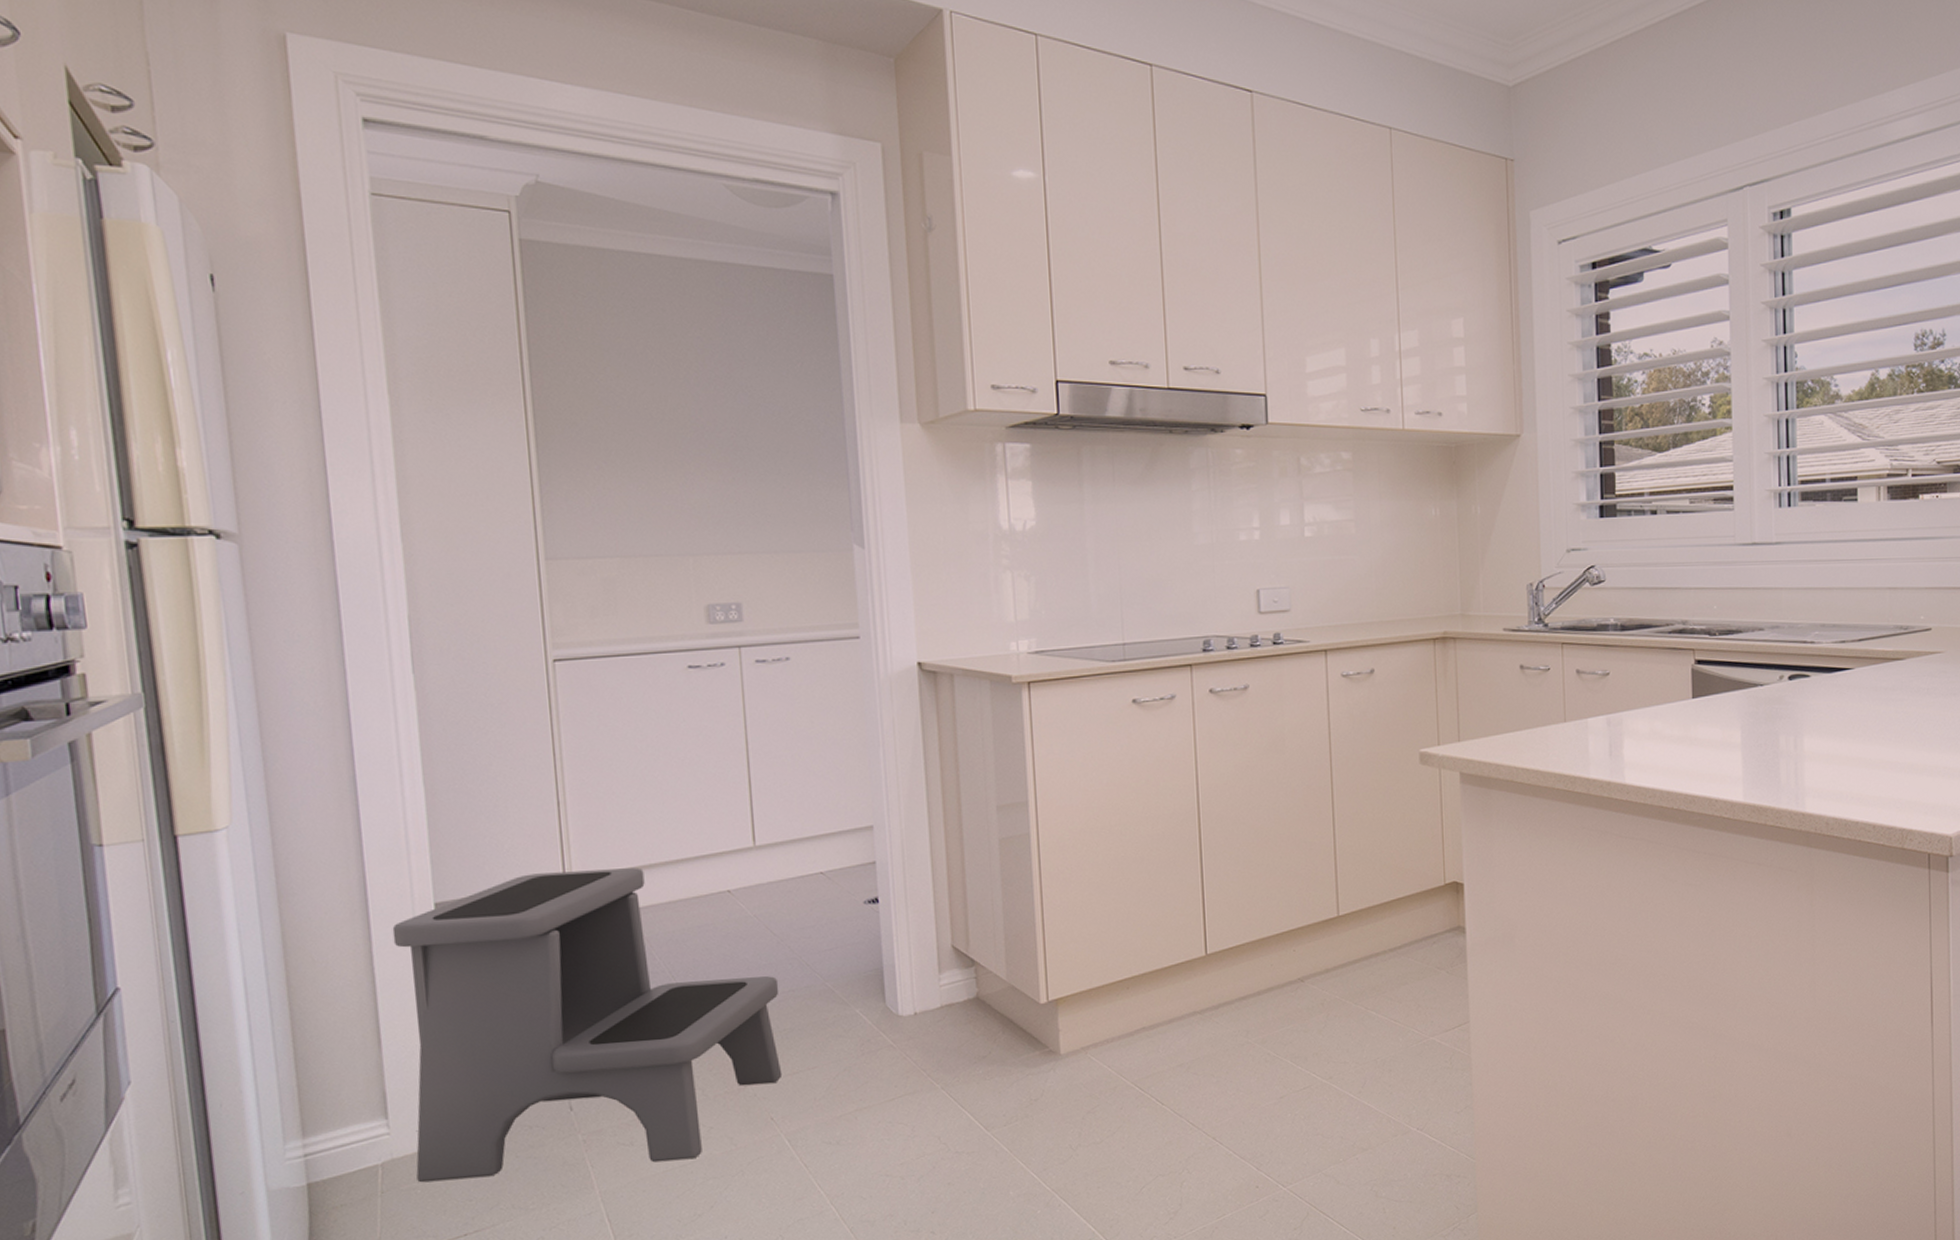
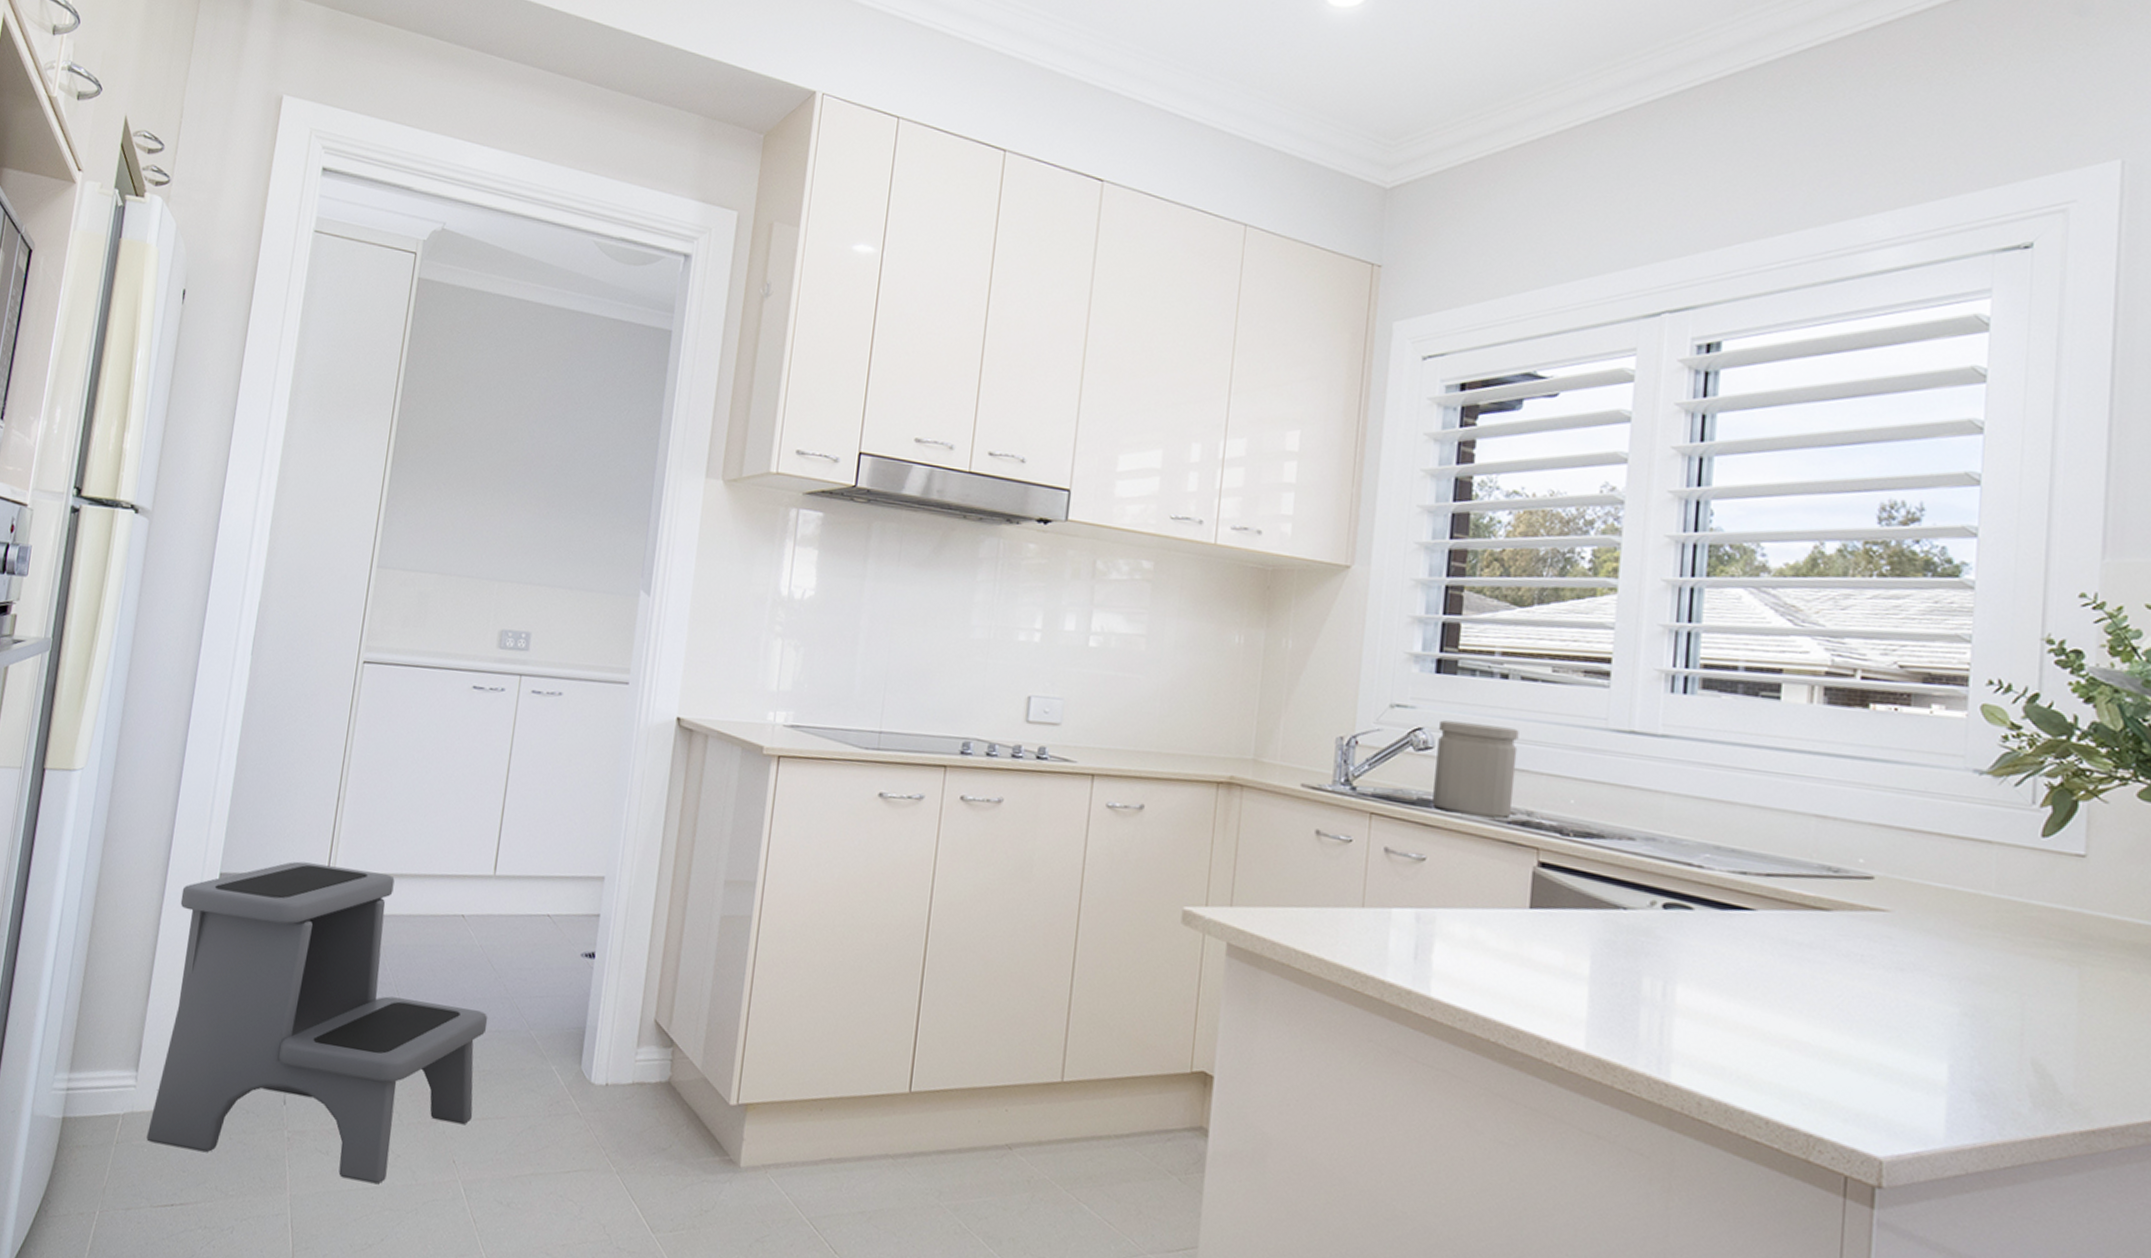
jar: none [1608,555,1671,632] -> present [1432,720,1519,819]

